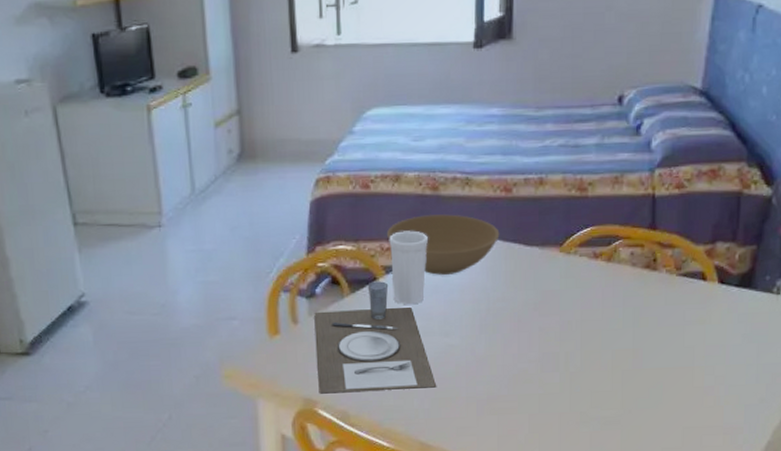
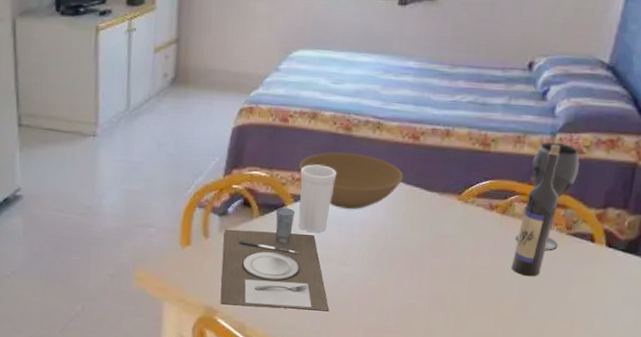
wine bottle: none [622,181,665,325] -> present [511,144,561,277]
wine glass: none [624,178,683,294] -> present [516,142,580,250]

